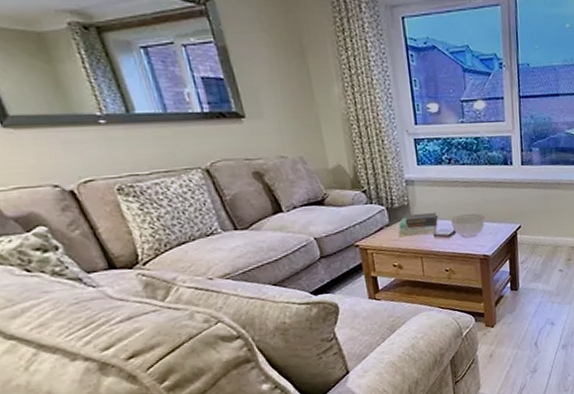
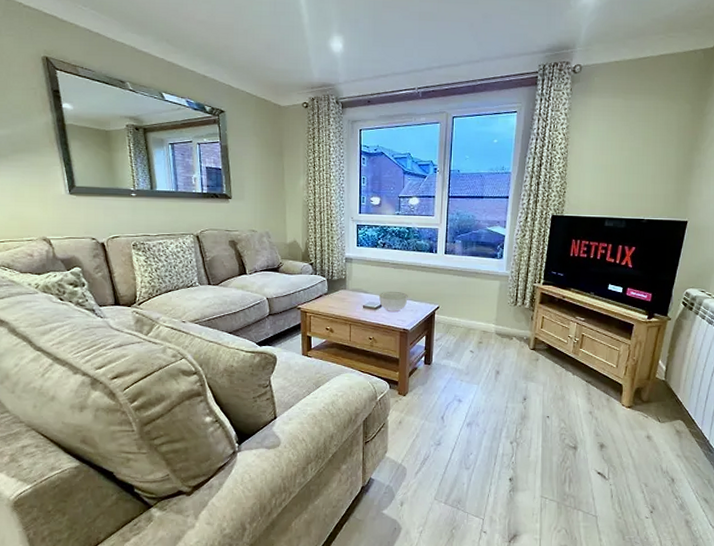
books: present [398,212,439,238] -> none [333,286,369,306]

